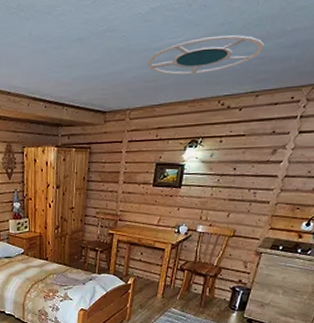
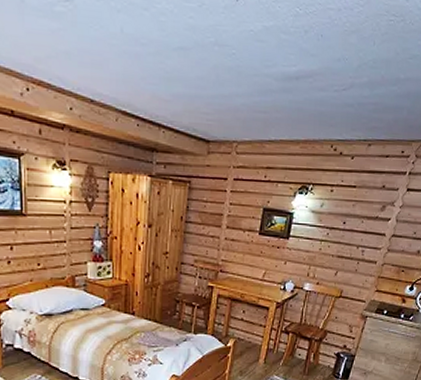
ceiling lamp: present [148,35,265,75] -> none [259,71,379,112]

